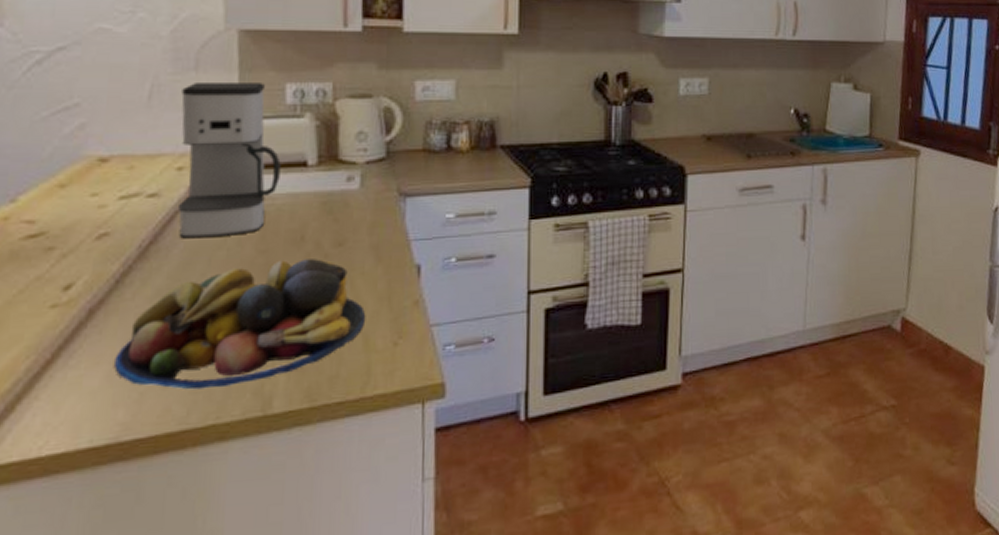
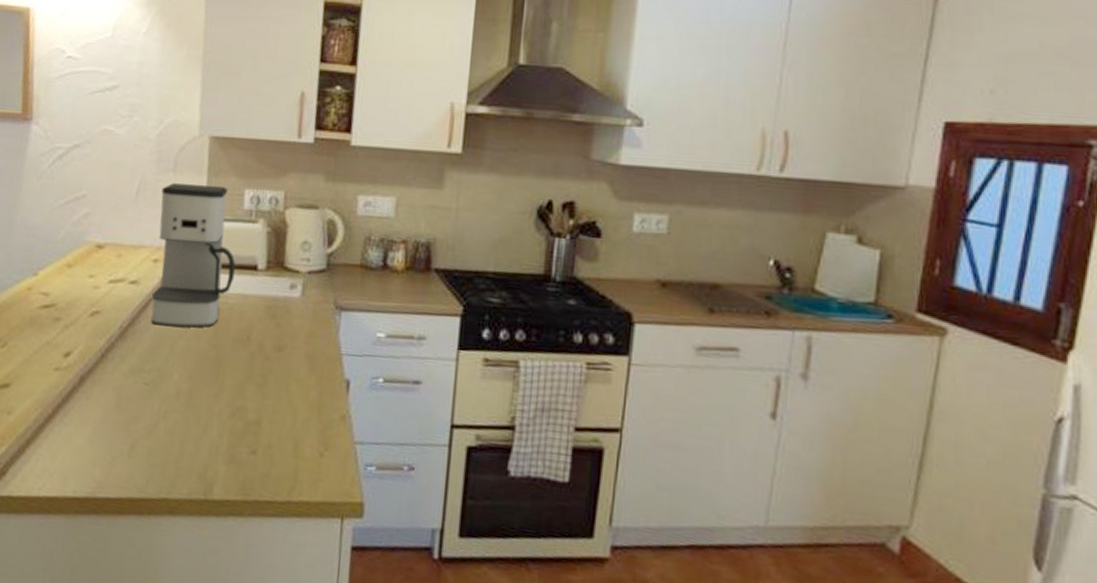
fruit bowl: present [114,259,366,390] -> none [96,356,298,466]

